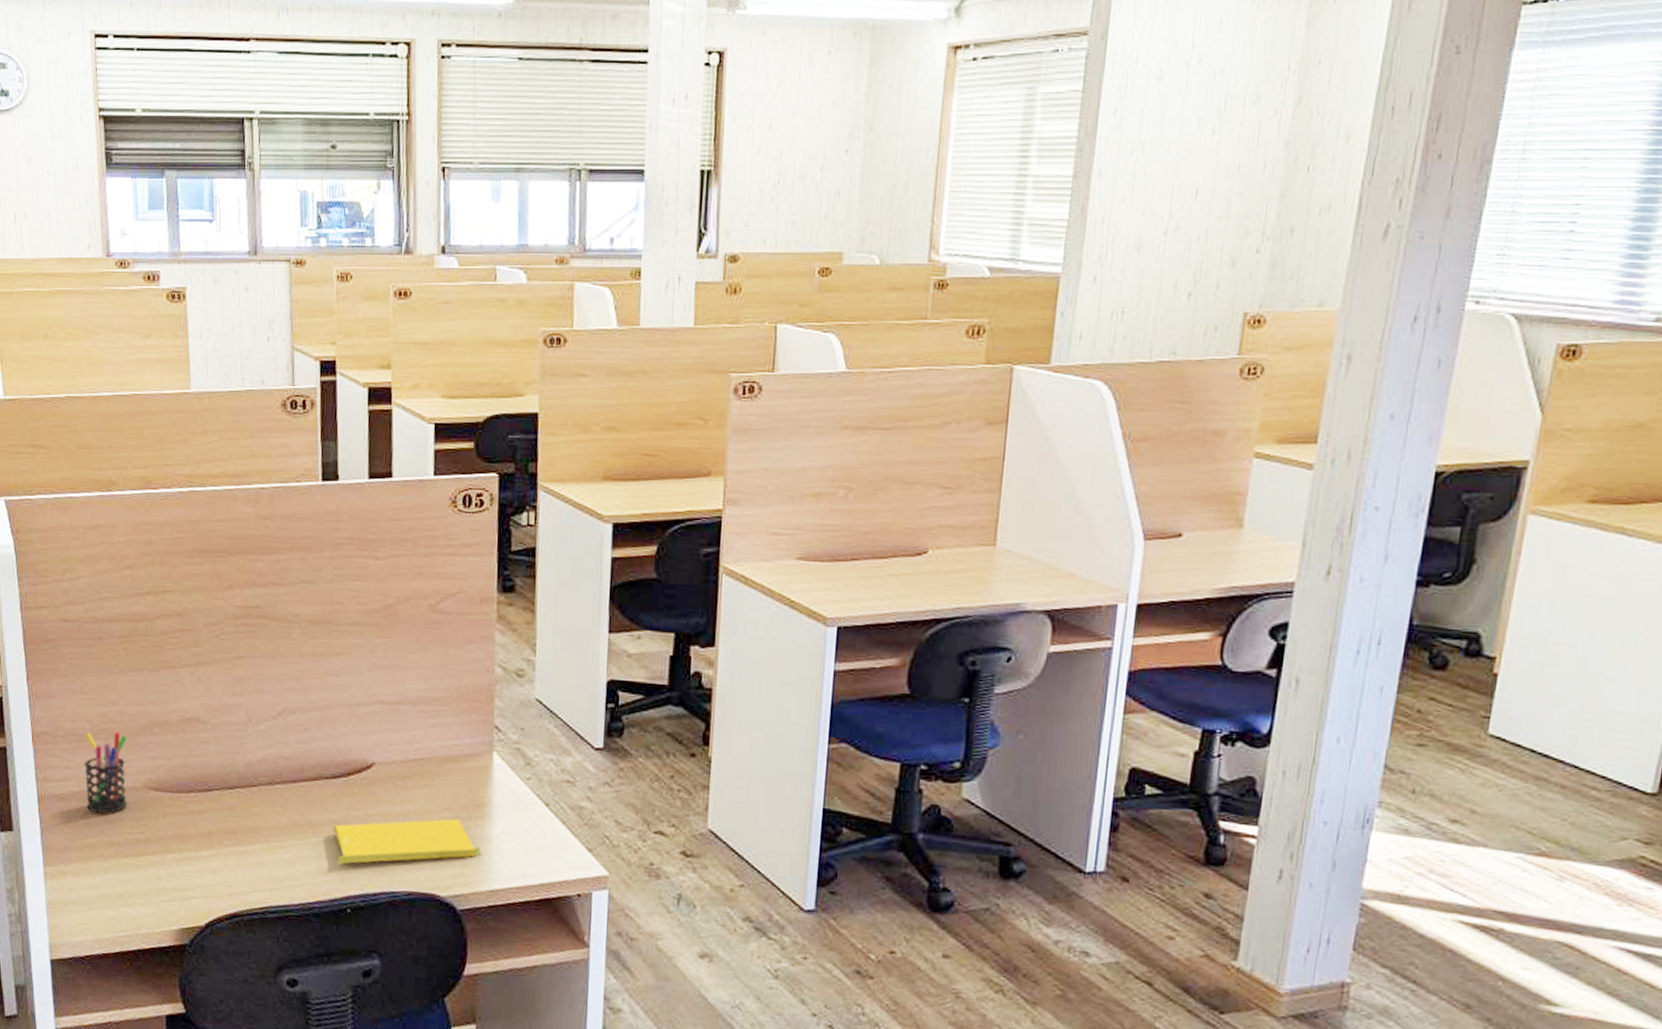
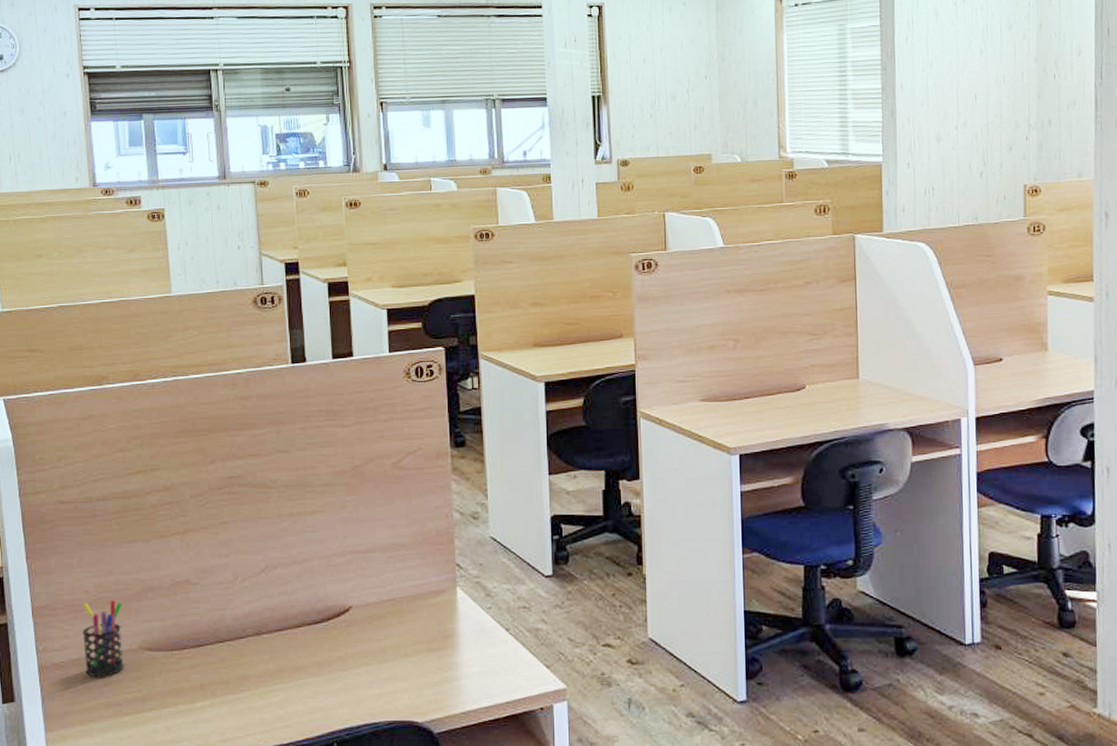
folder: present [332,818,483,865] -> none [316,650,454,702]

